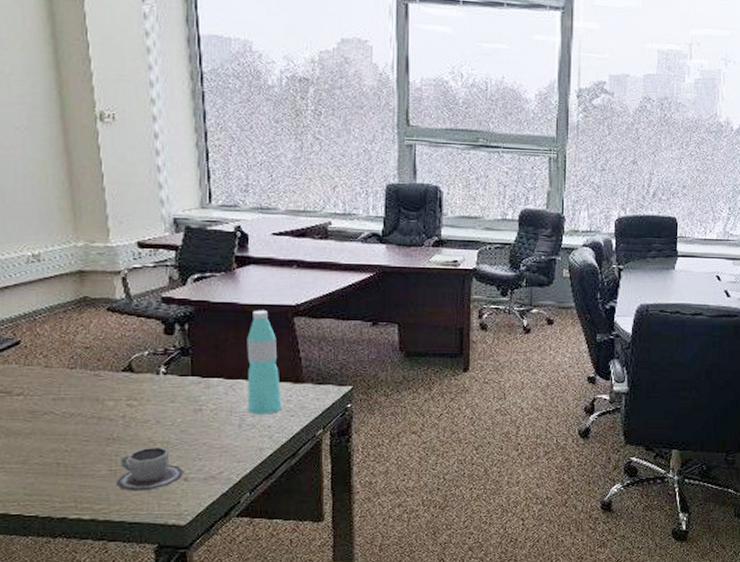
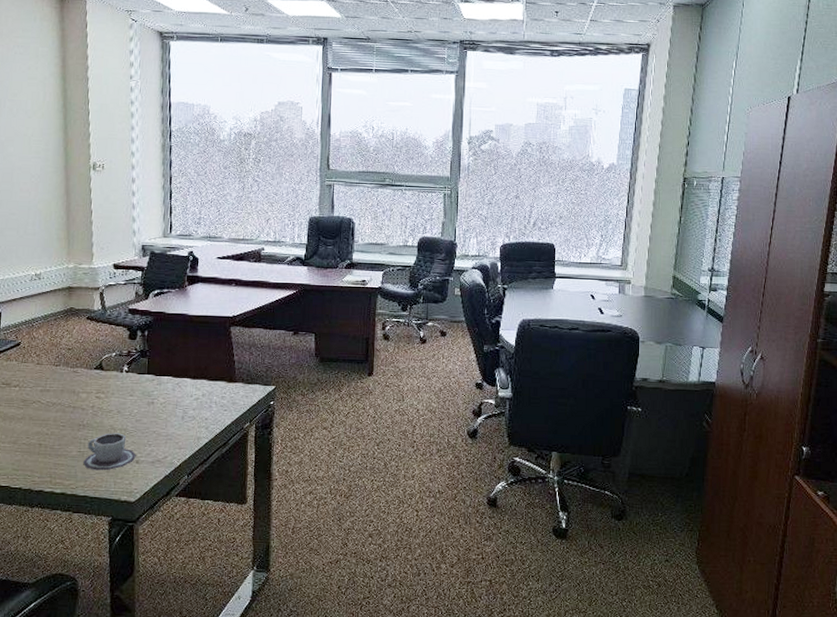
water bottle: present [247,310,282,414] -> none [190,320,218,409]

